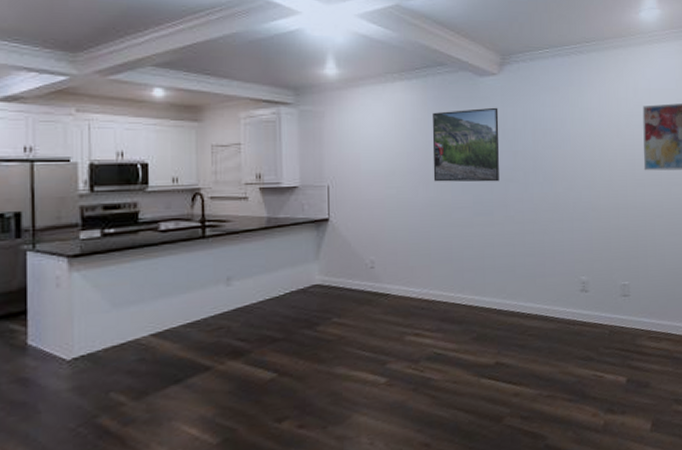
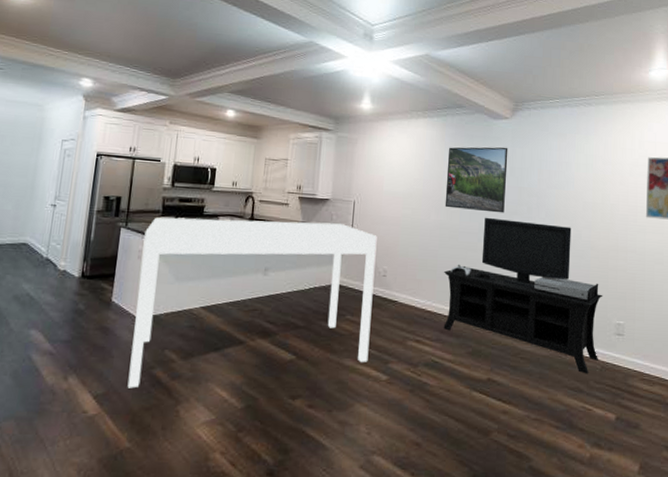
dining table: none [61,214,363,447] -> present [127,217,377,389]
media console: none [438,188,607,341] -> present [443,217,603,374]

